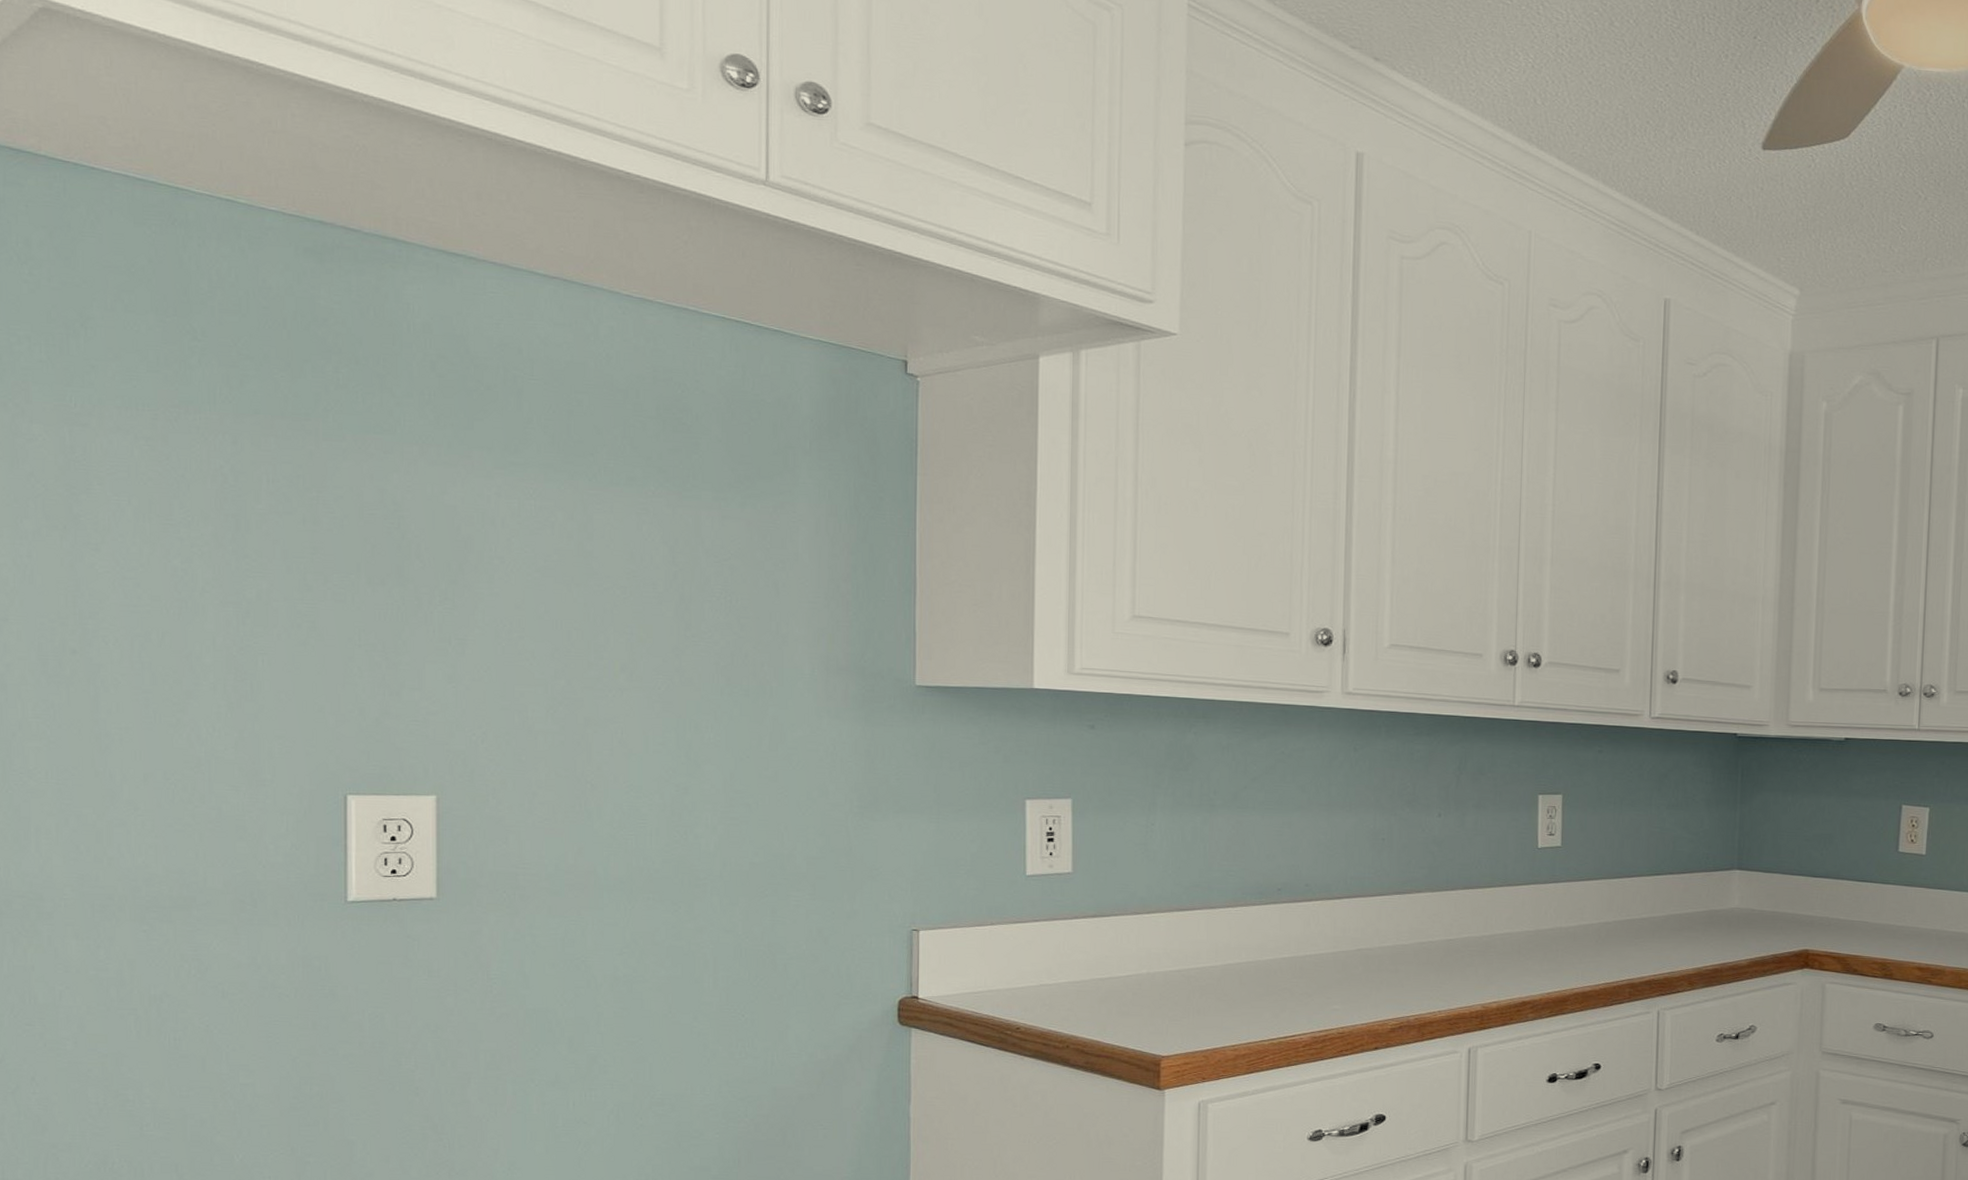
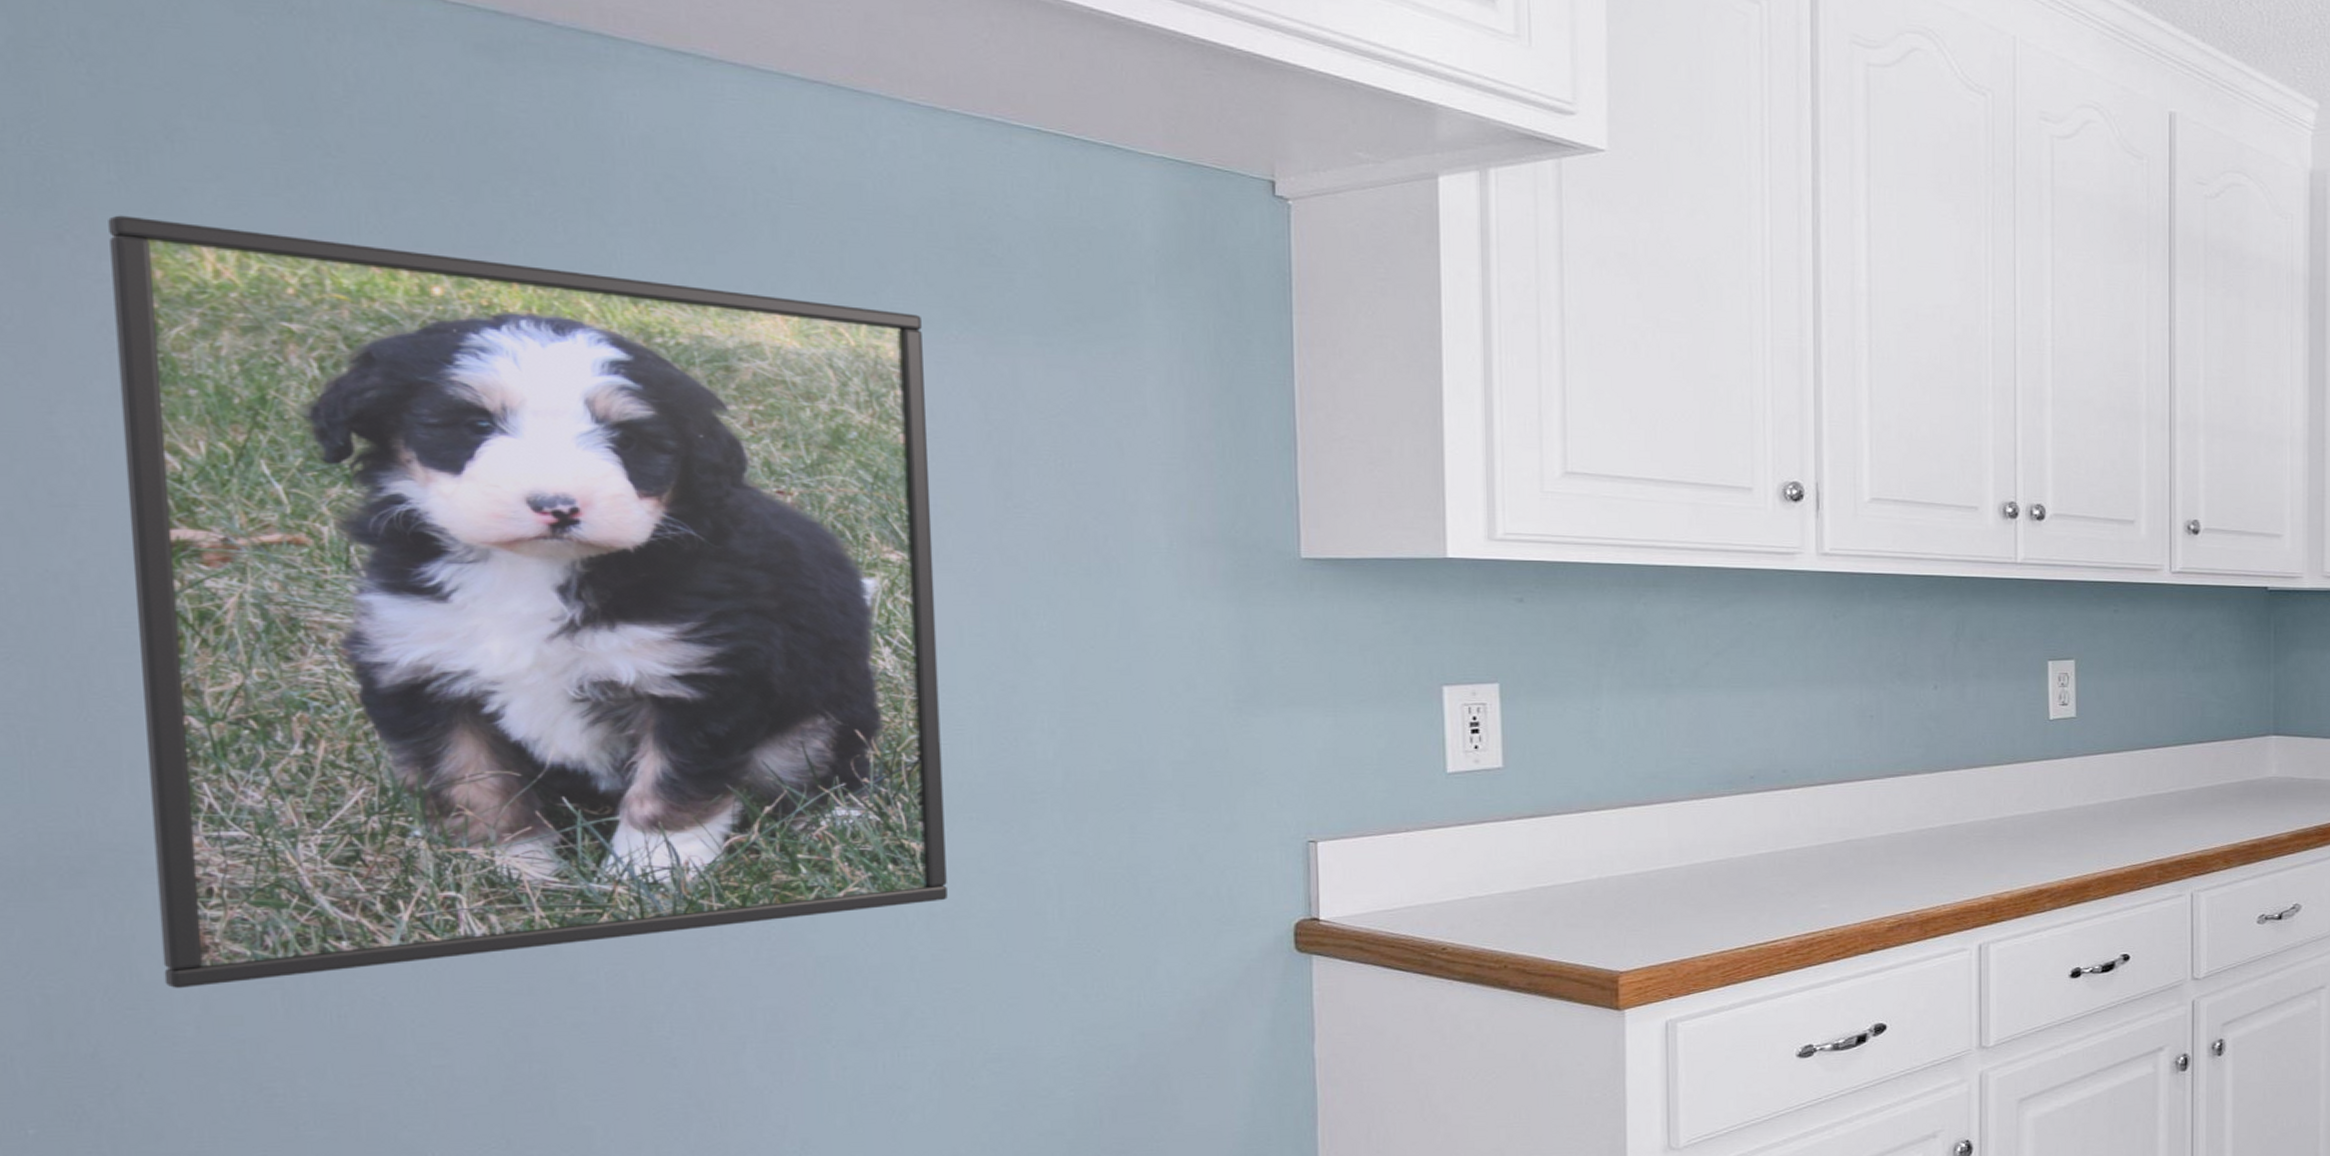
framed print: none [39,387,628,1011] -> present [108,215,948,989]

